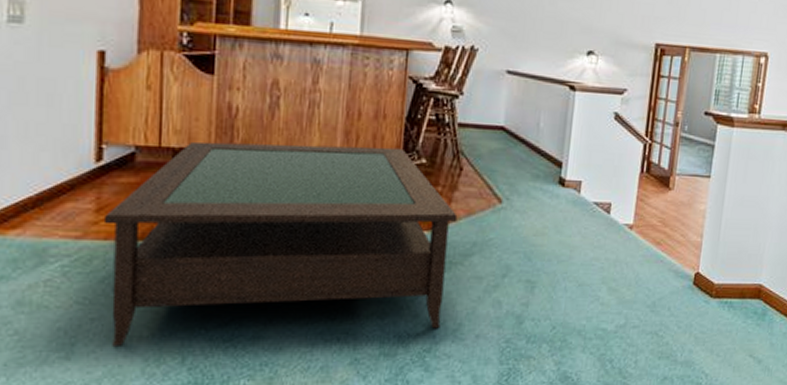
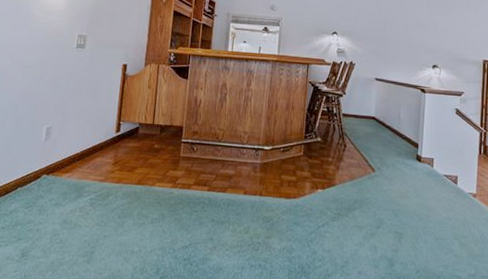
coffee table: present [103,141,458,346] -> none [115,121,343,264]

